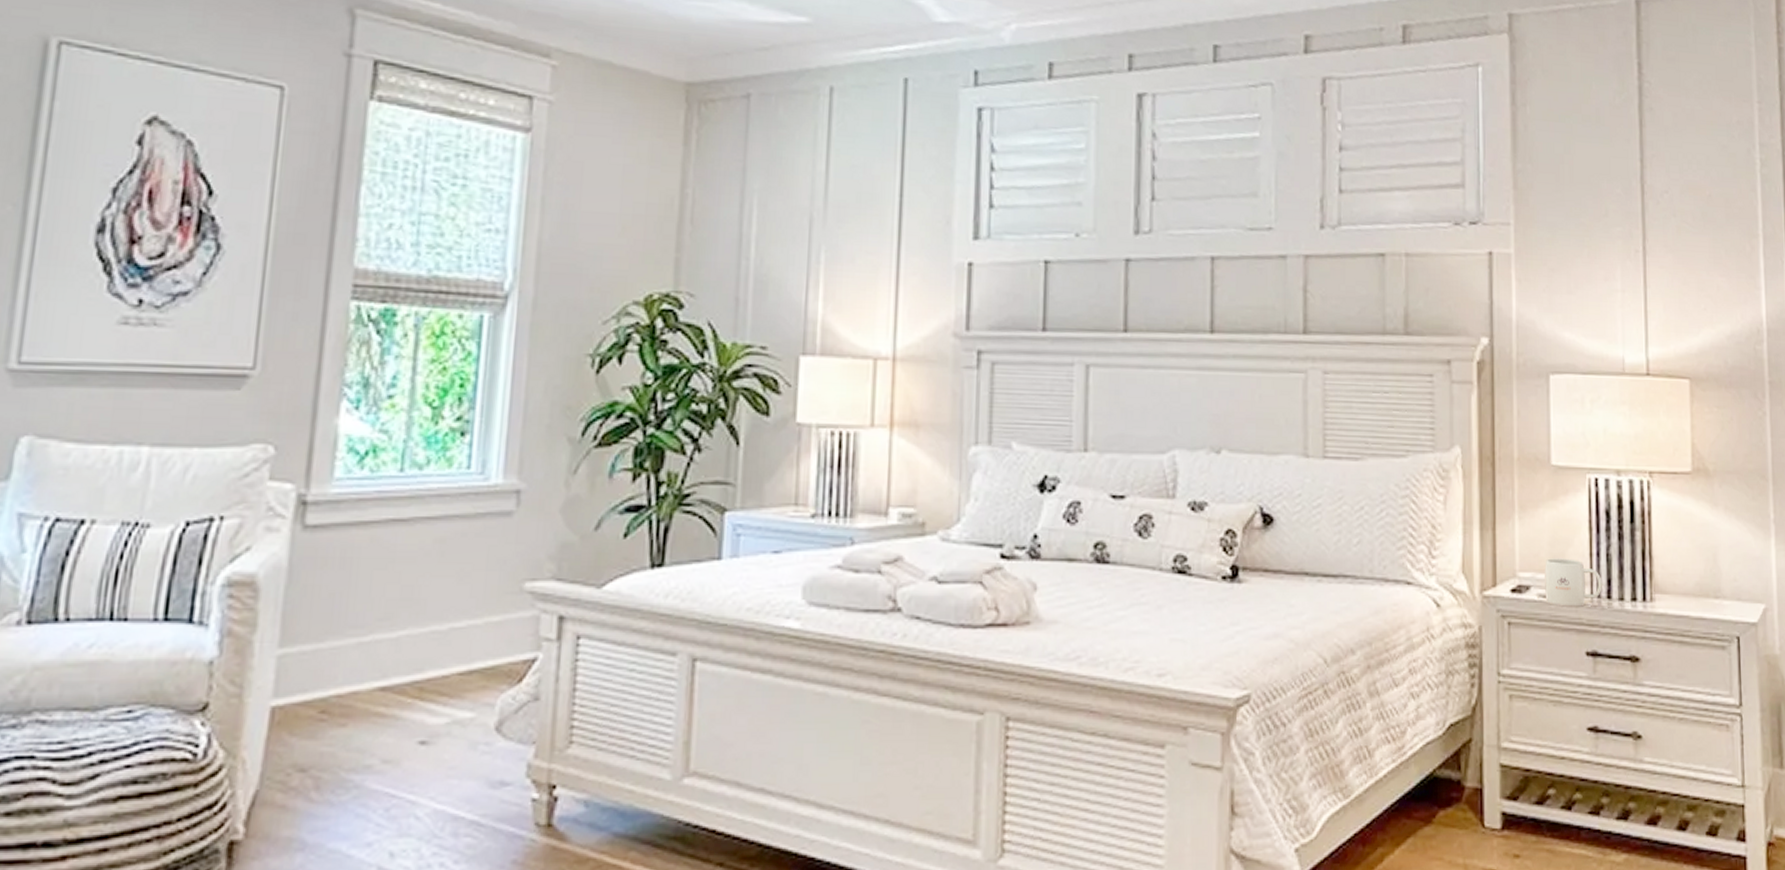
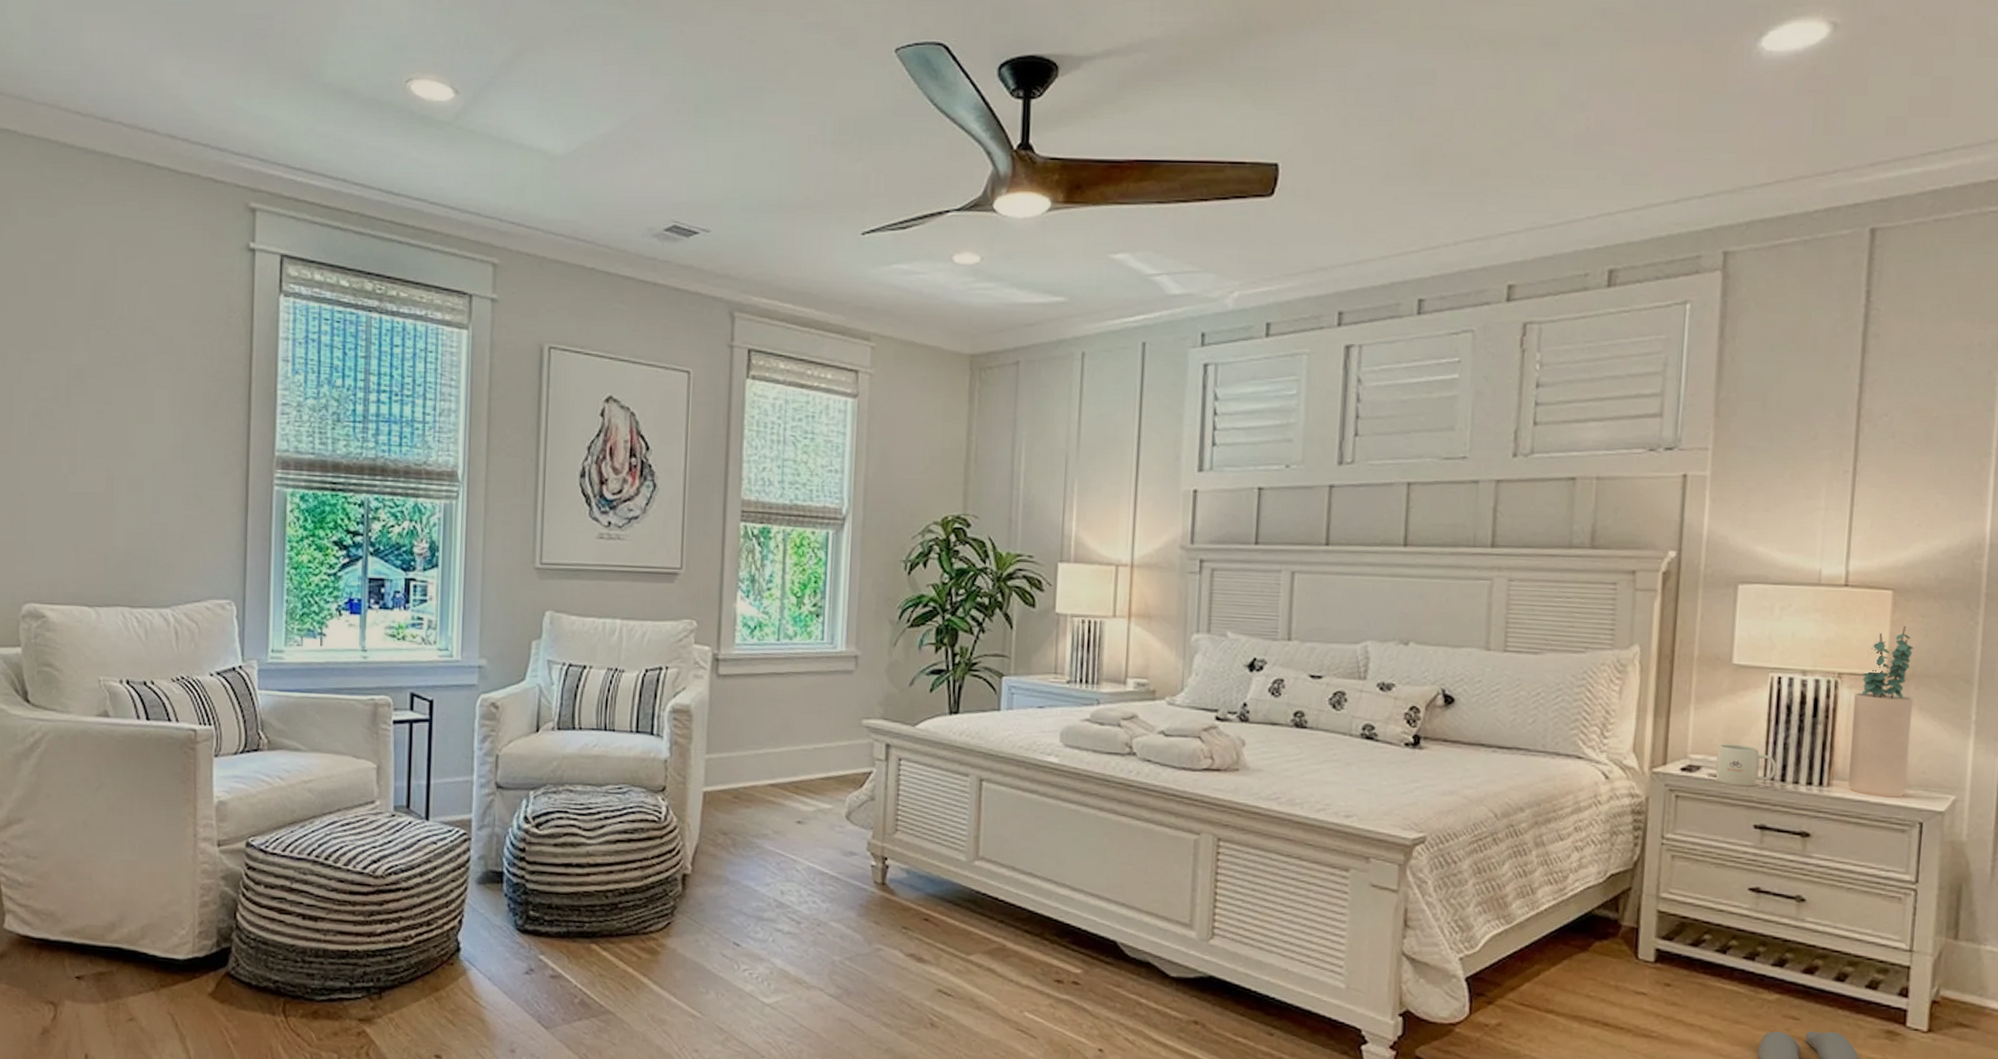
vase: none [1665,418,1721,610] -> present [1848,626,1914,798]

